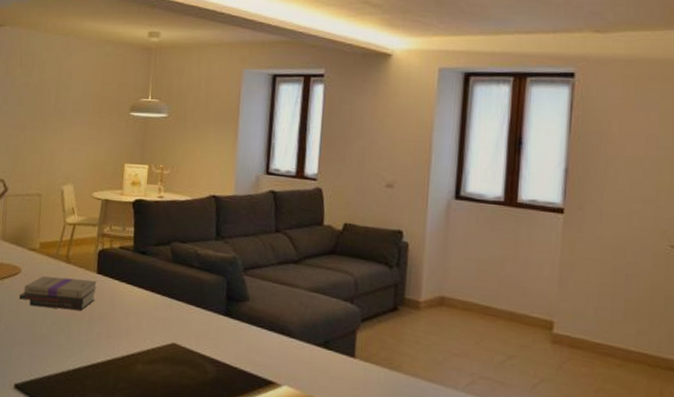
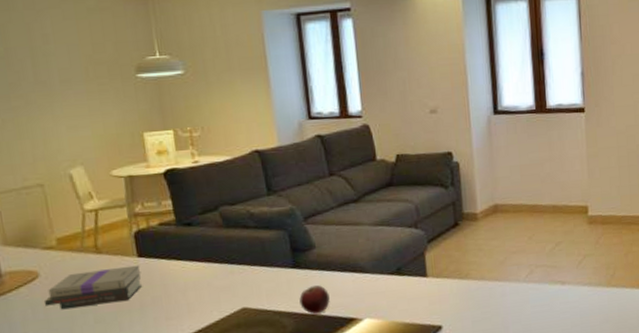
fruit: none [224,338,254,367] -> present [299,285,330,314]

